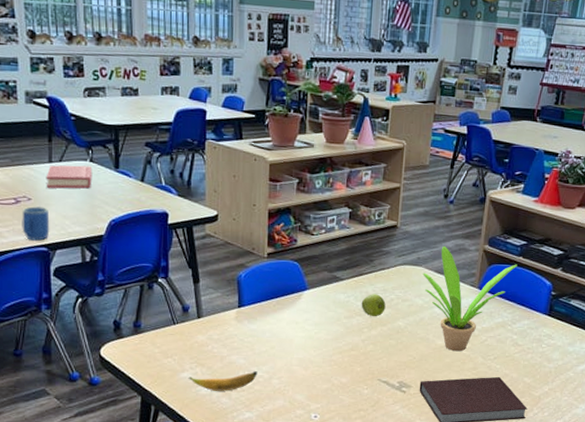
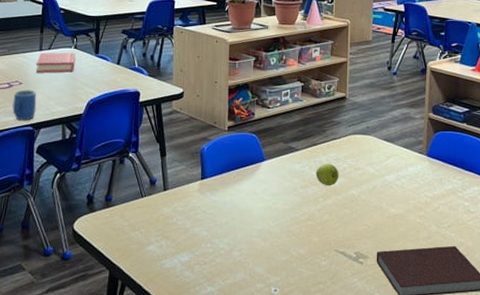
banana: present [188,371,258,391] -> none [153,243,219,264]
potted plant: present [423,245,518,352] -> none [372,115,462,220]

